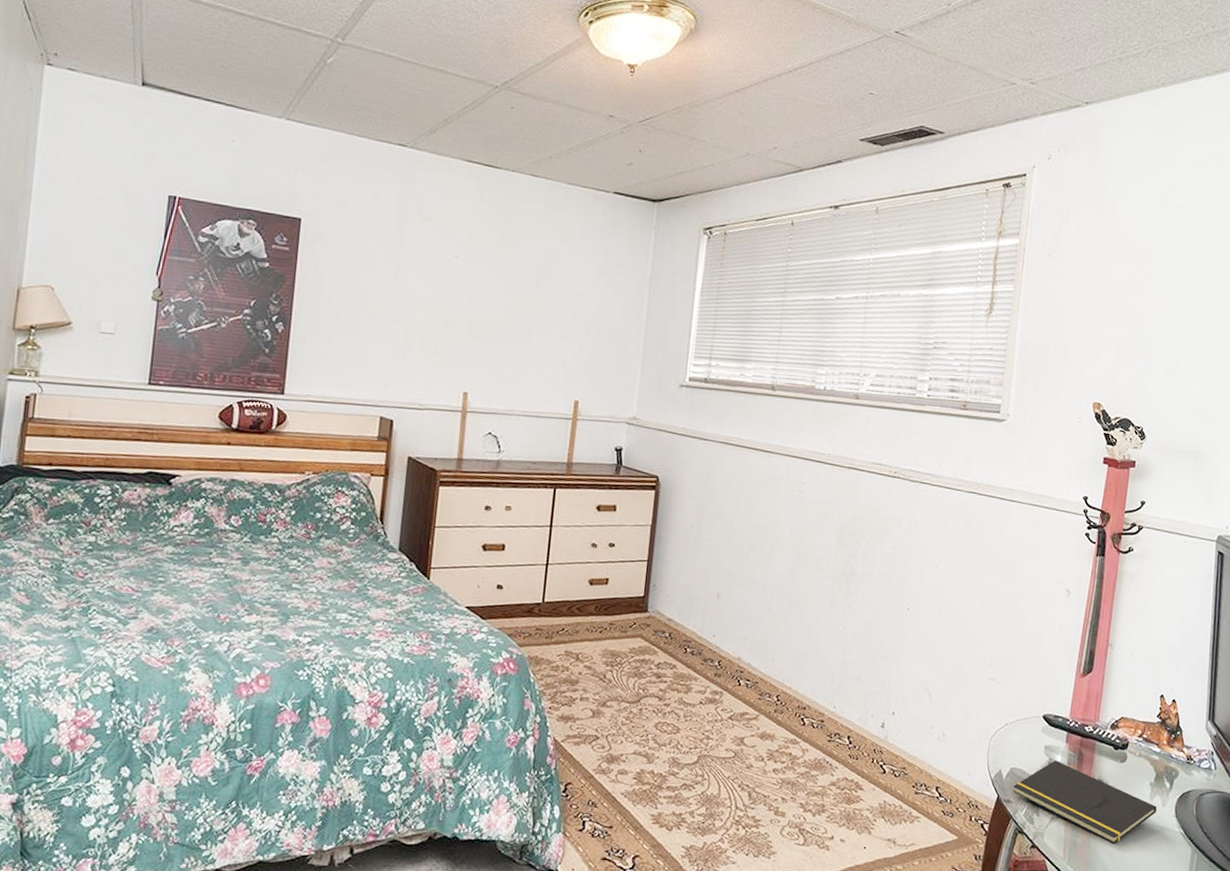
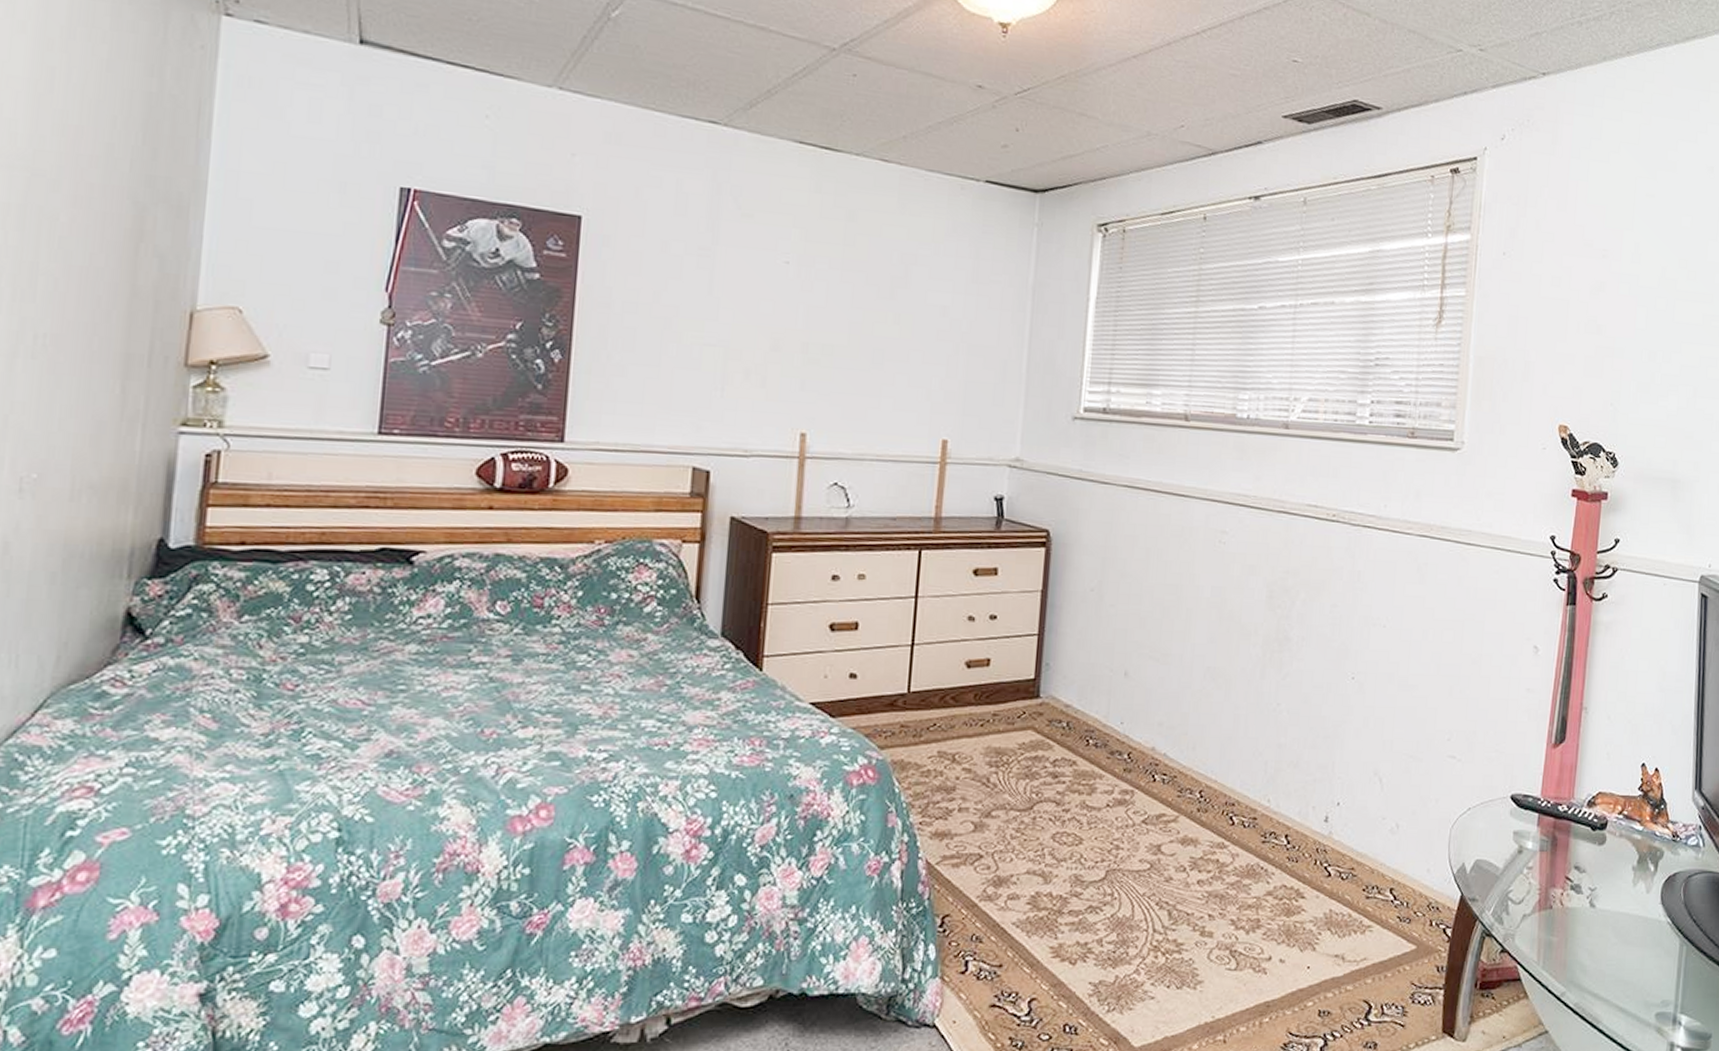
notepad: present [1013,760,1157,844] -> none [1478,847,1641,941]

